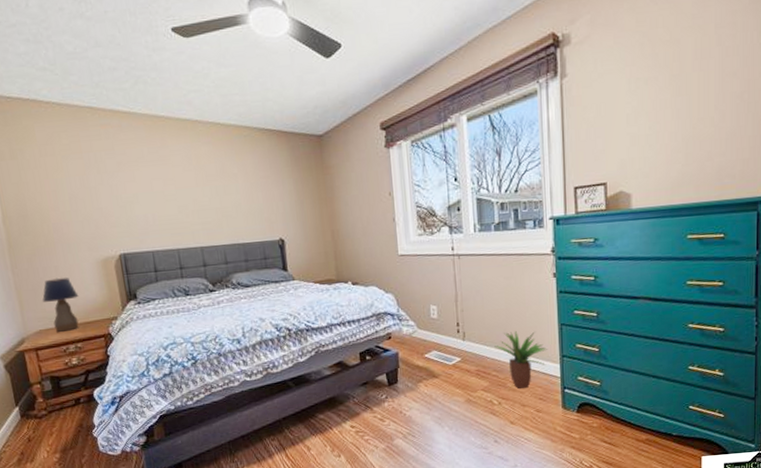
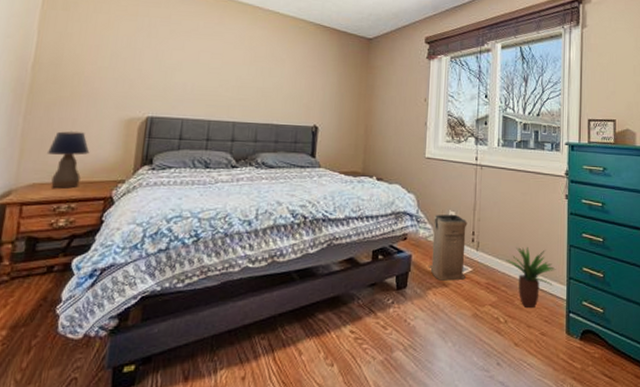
laundry basket: none [415,308,455,373] -> present [429,214,468,281]

